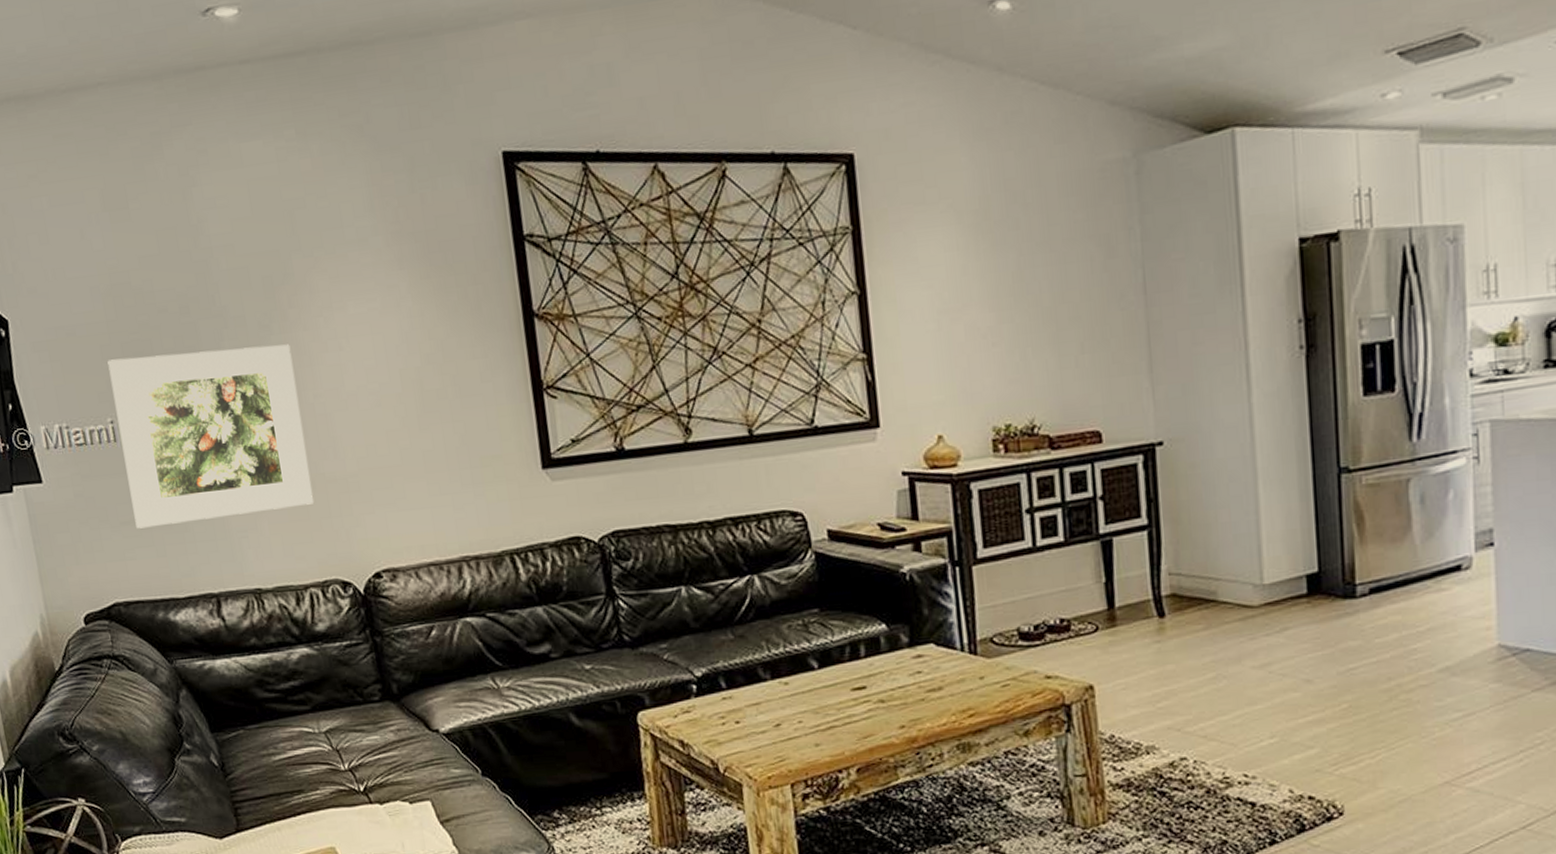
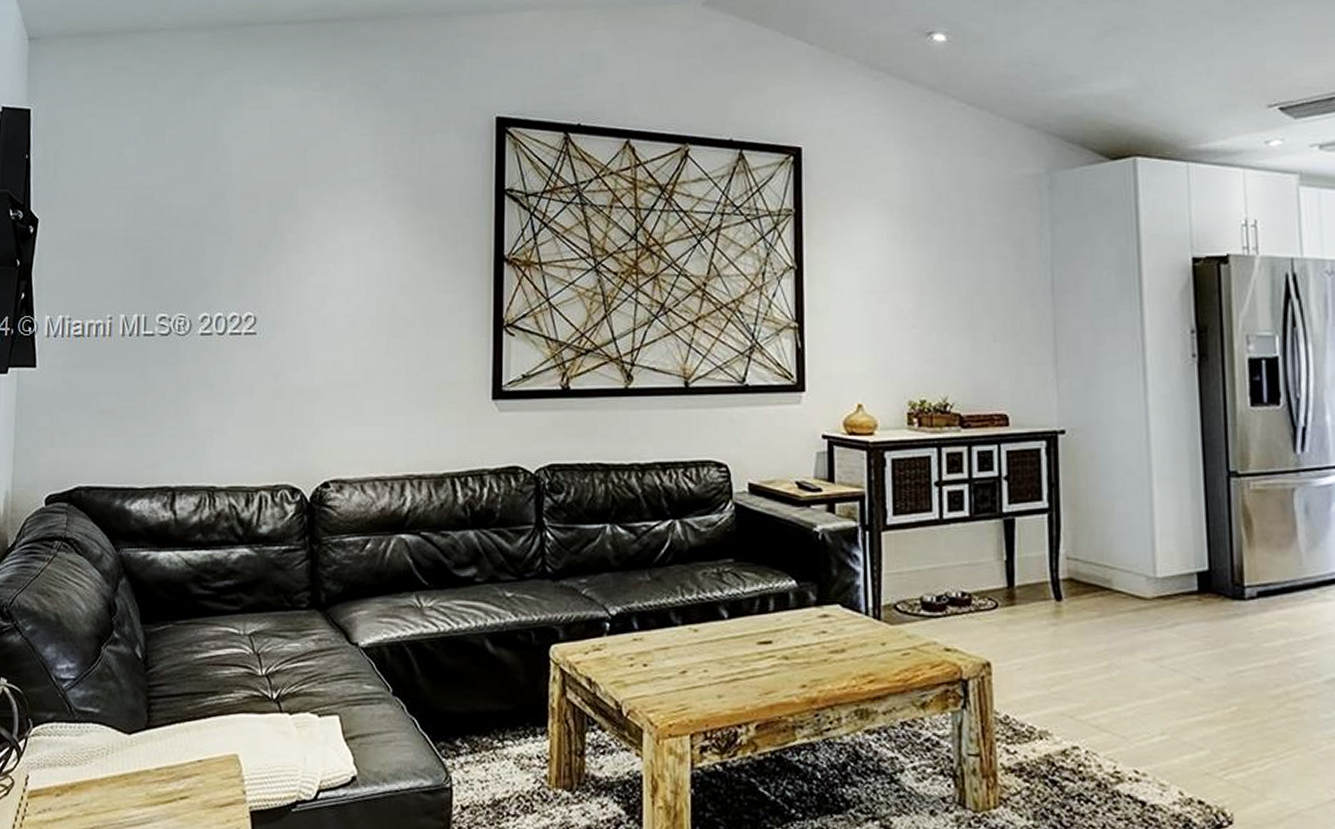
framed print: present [107,344,314,529] -> none [112,262,283,419]

